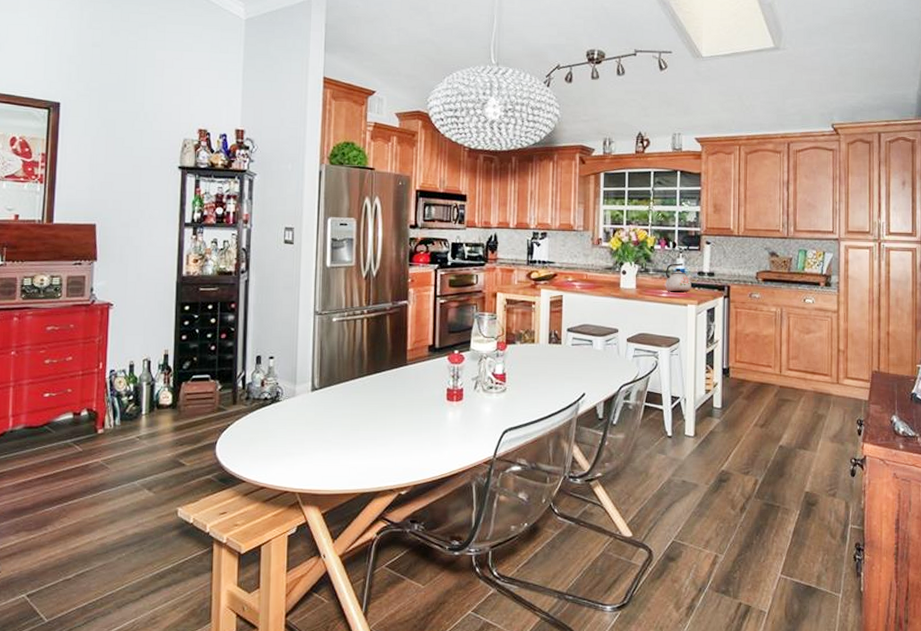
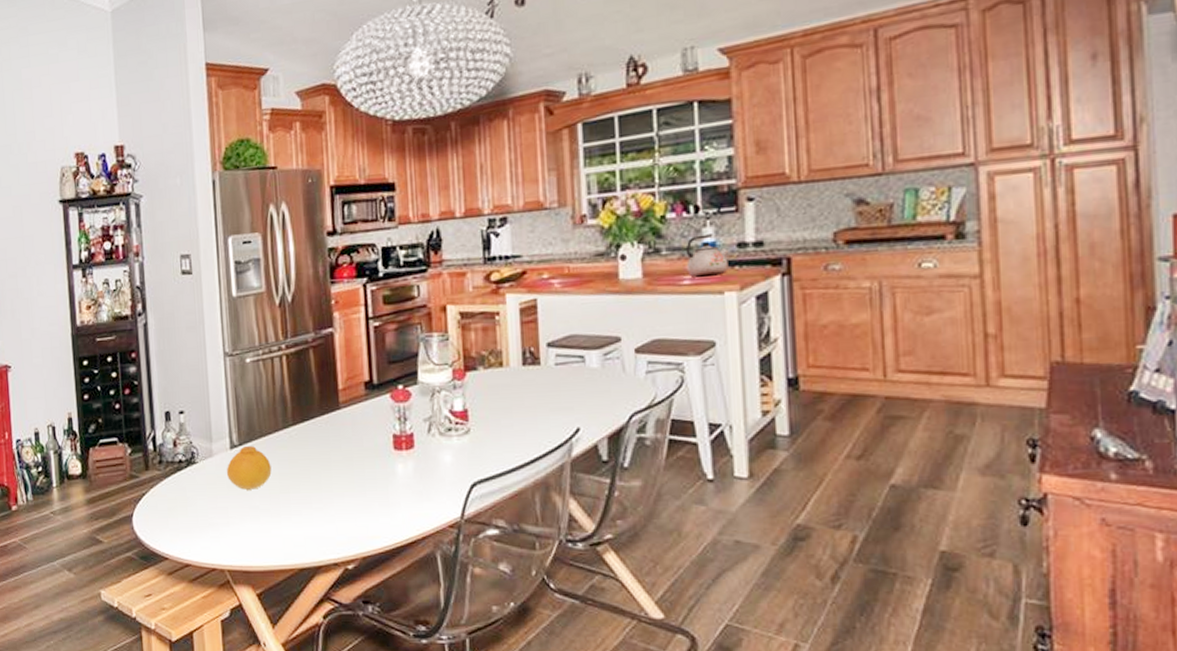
fruit: none [306,390,345,426] -> present [226,446,272,490]

